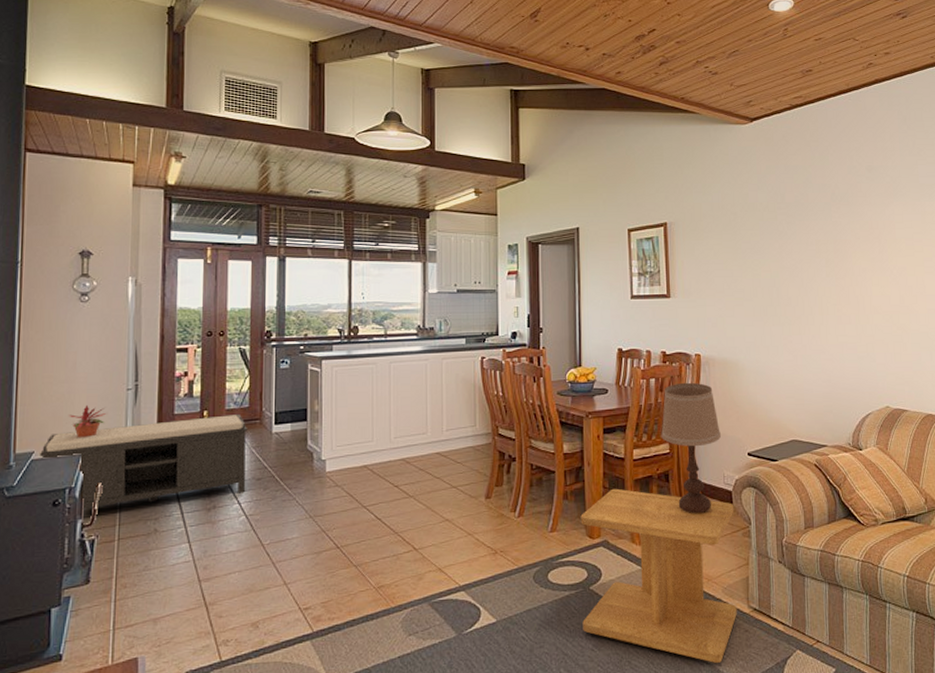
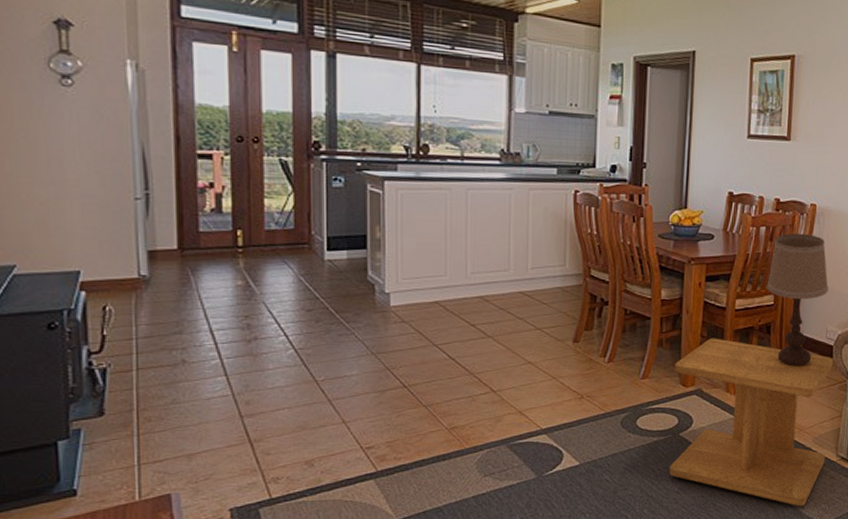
bench: present [40,413,247,510] -> none [24,235,294,335]
potted plant: present [69,404,107,437] -> none [59,213,110,252]

